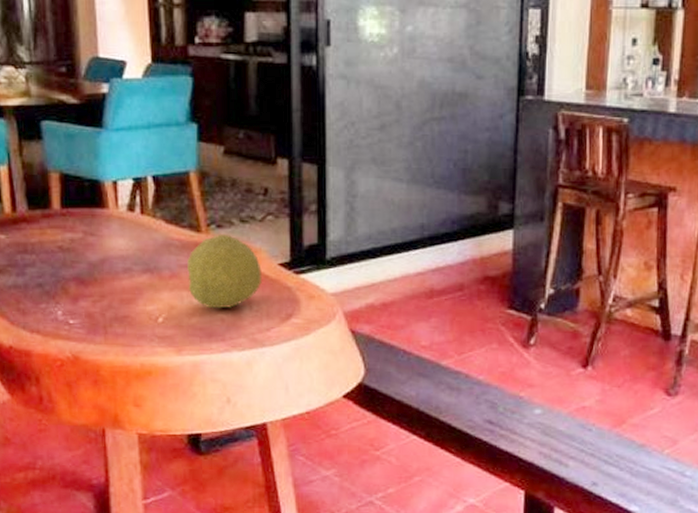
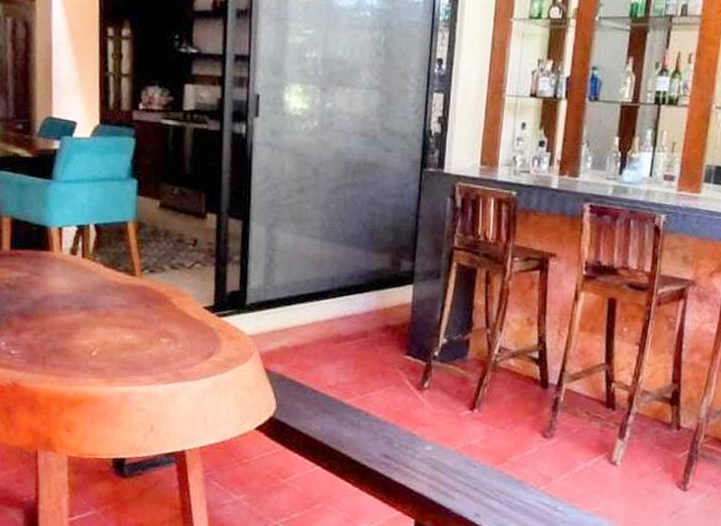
fruit: present [187,233,262,309] -> none [121,278,188,346]

